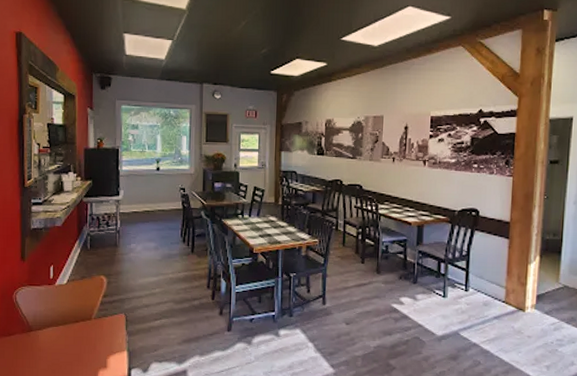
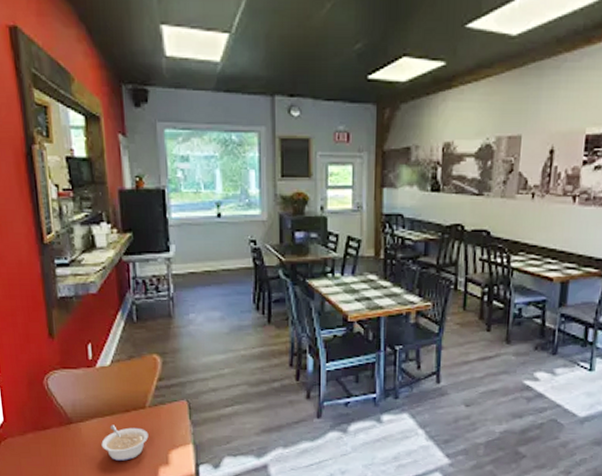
legume: none [54,333,92,364] -> present [101,424,149,461]

